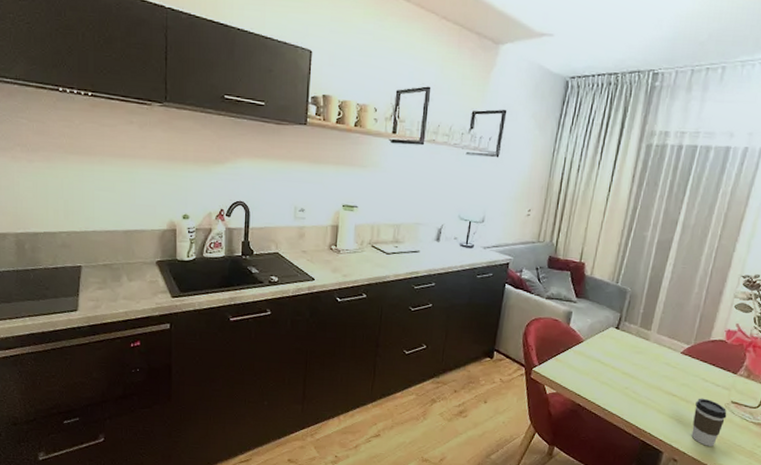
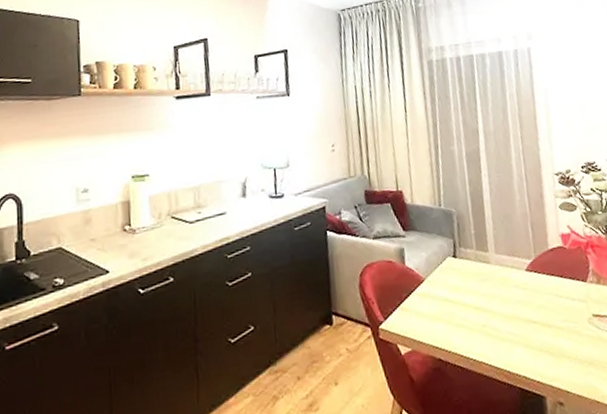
coffee cup: present [691,398,727,447] -> none [558,317,595,377]

